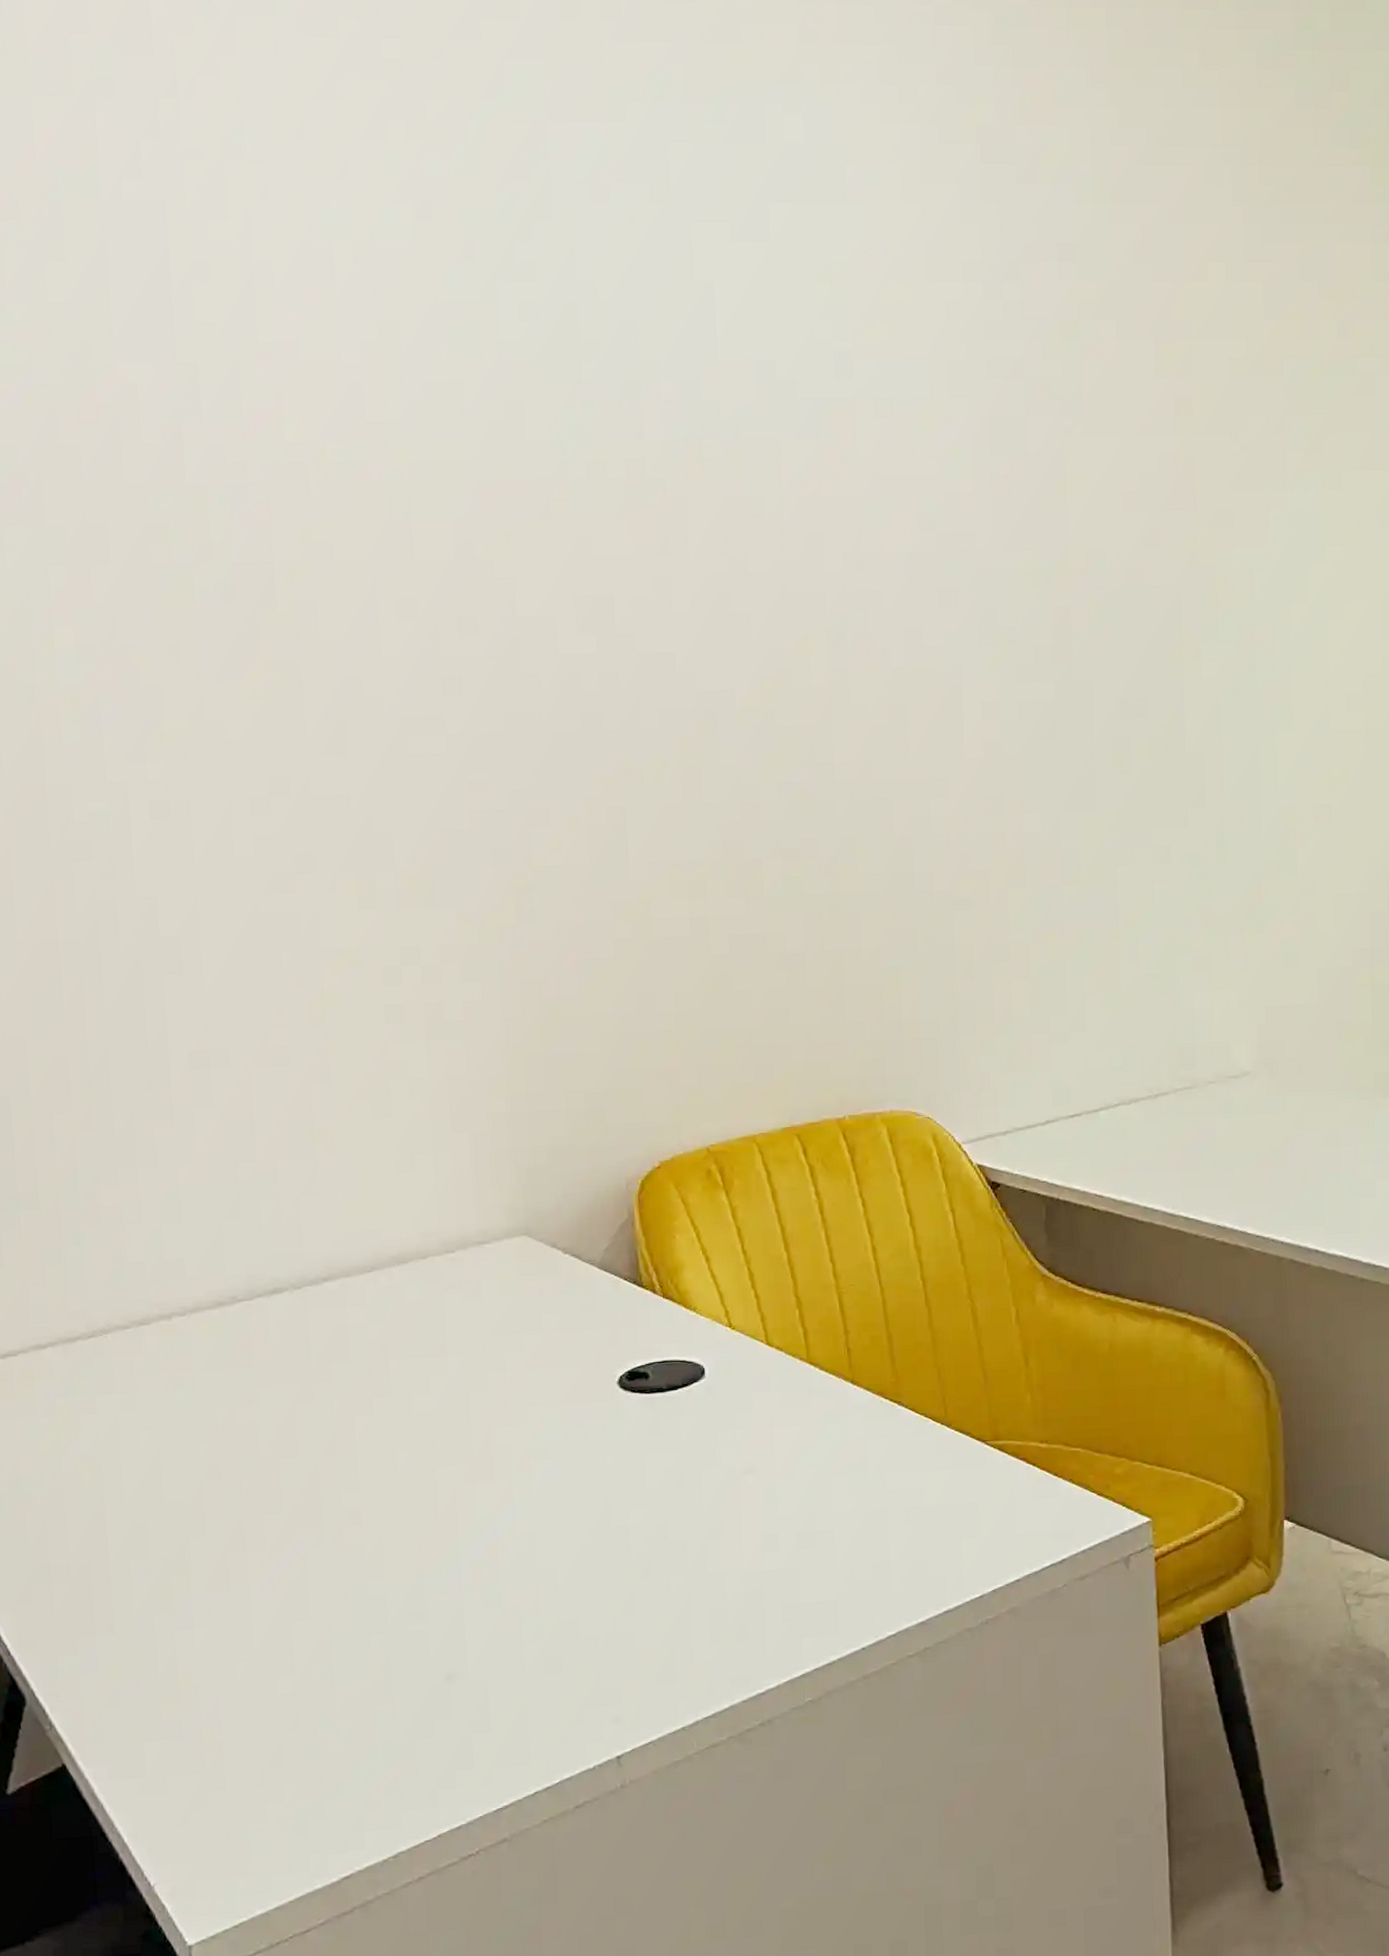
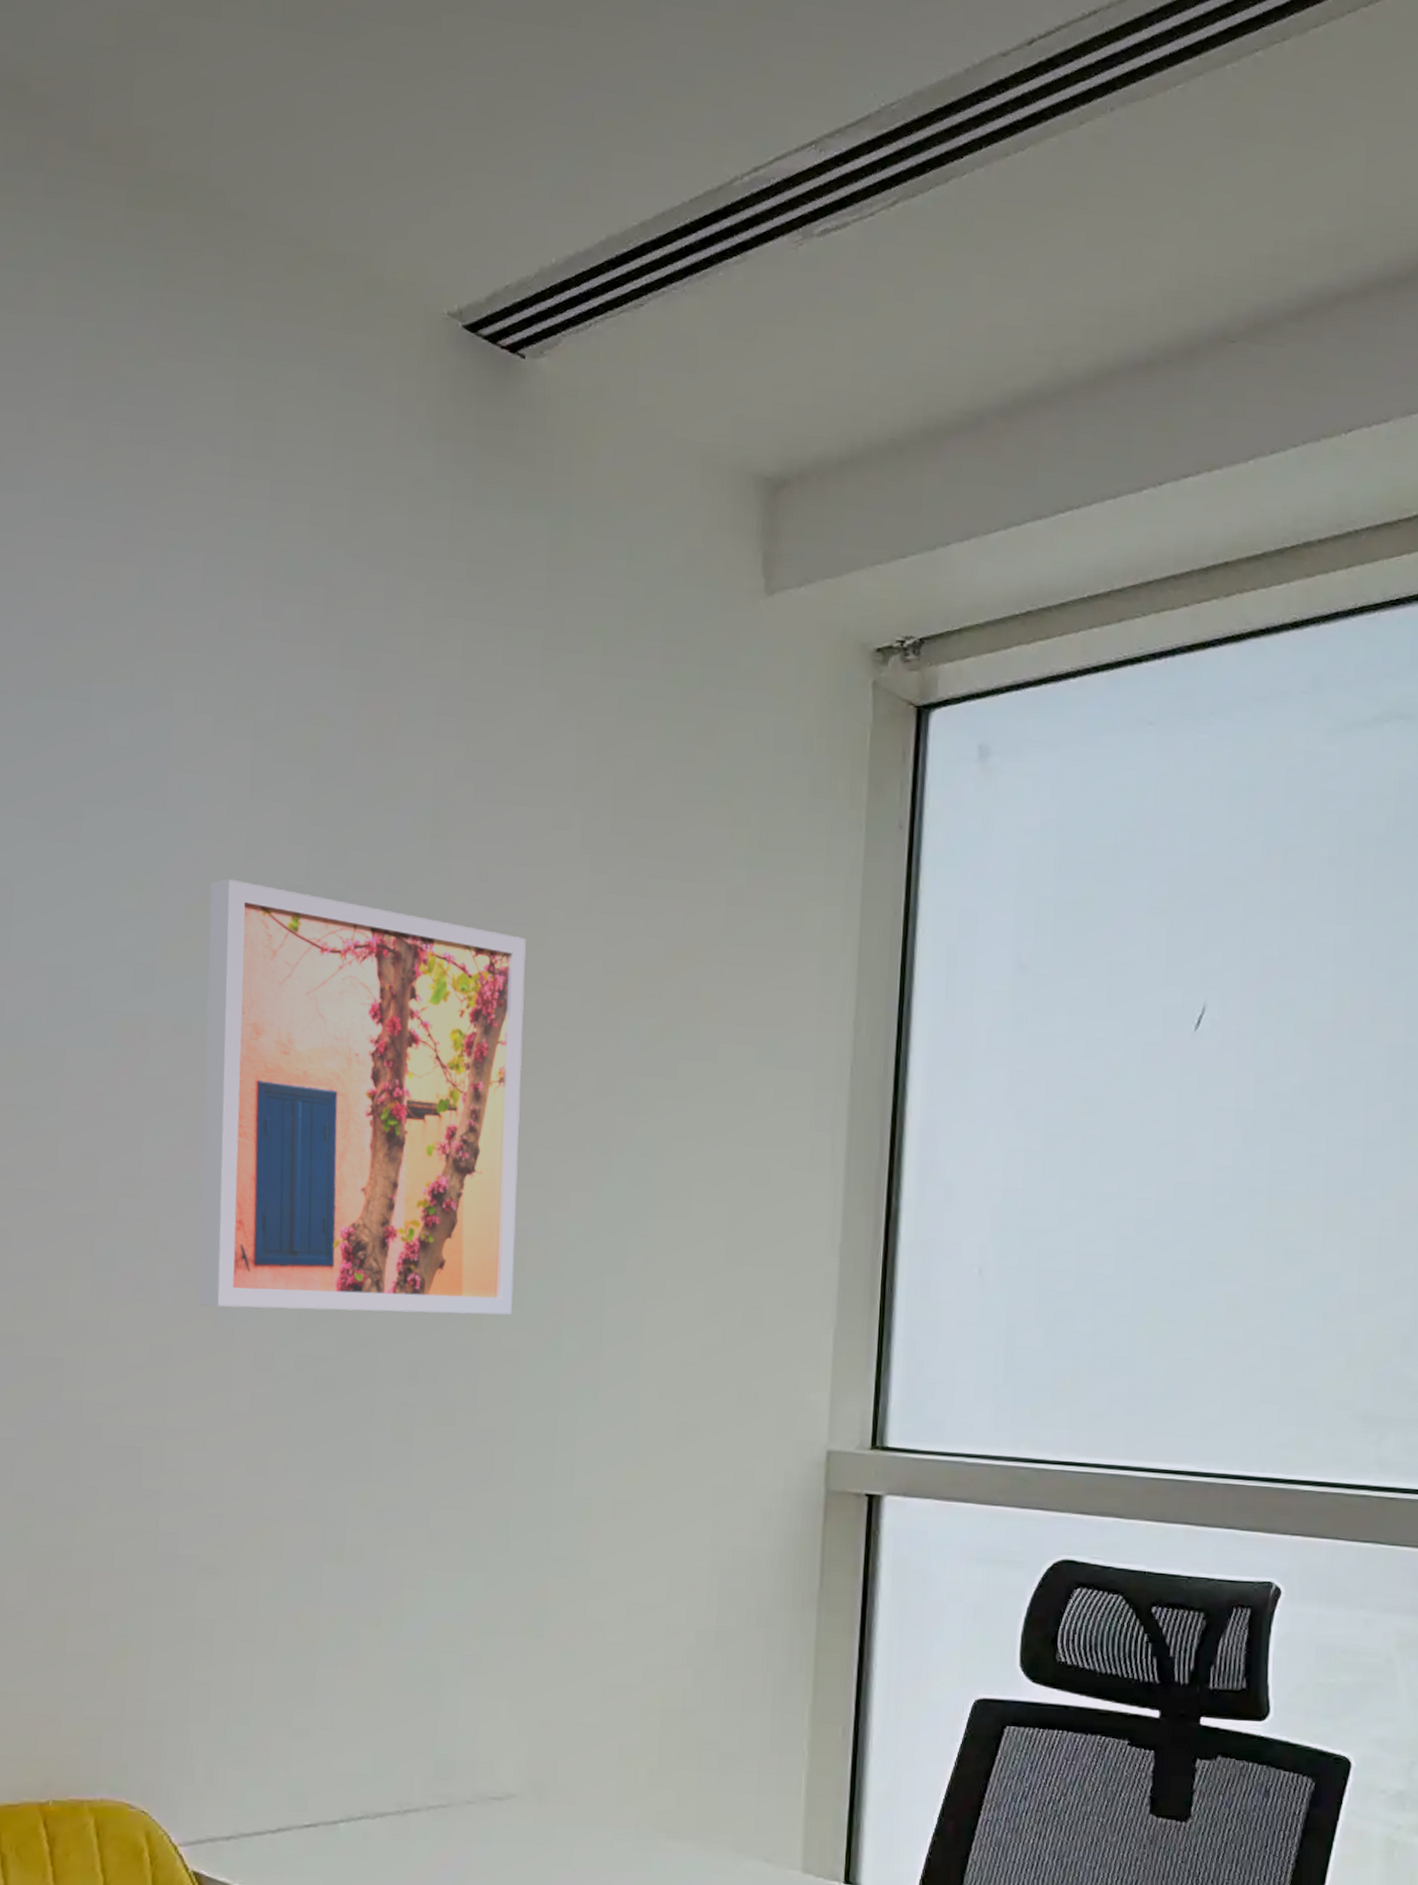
wall art: none [894,263,1208,666] -> present [198,879,526,1315]

